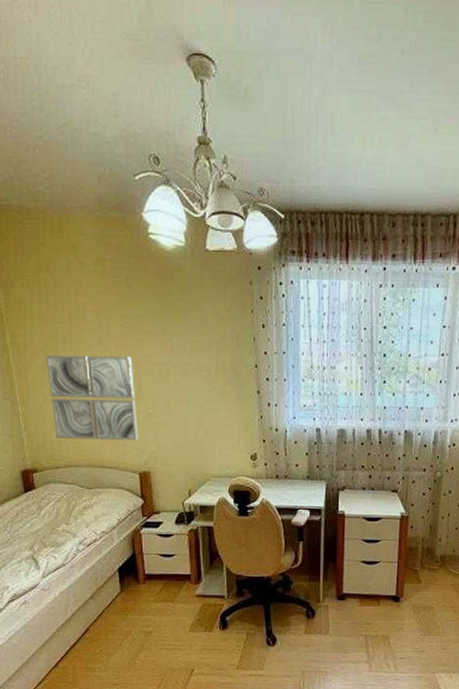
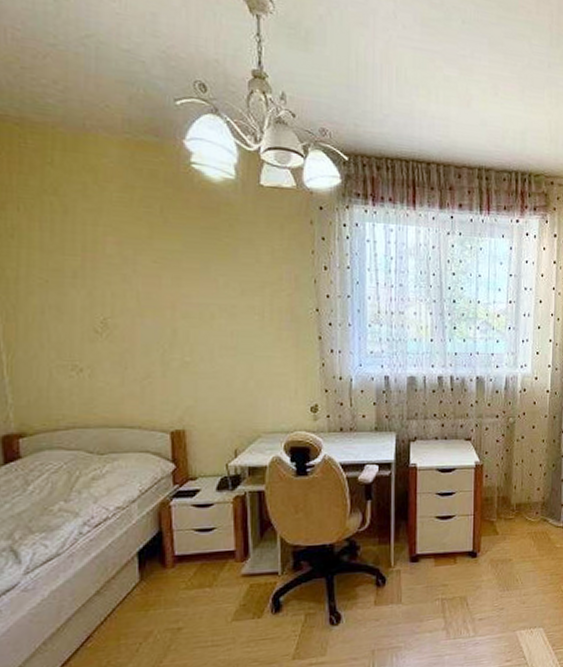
wall art: present [46,354,138,441] -> none [46,291,171,394]

